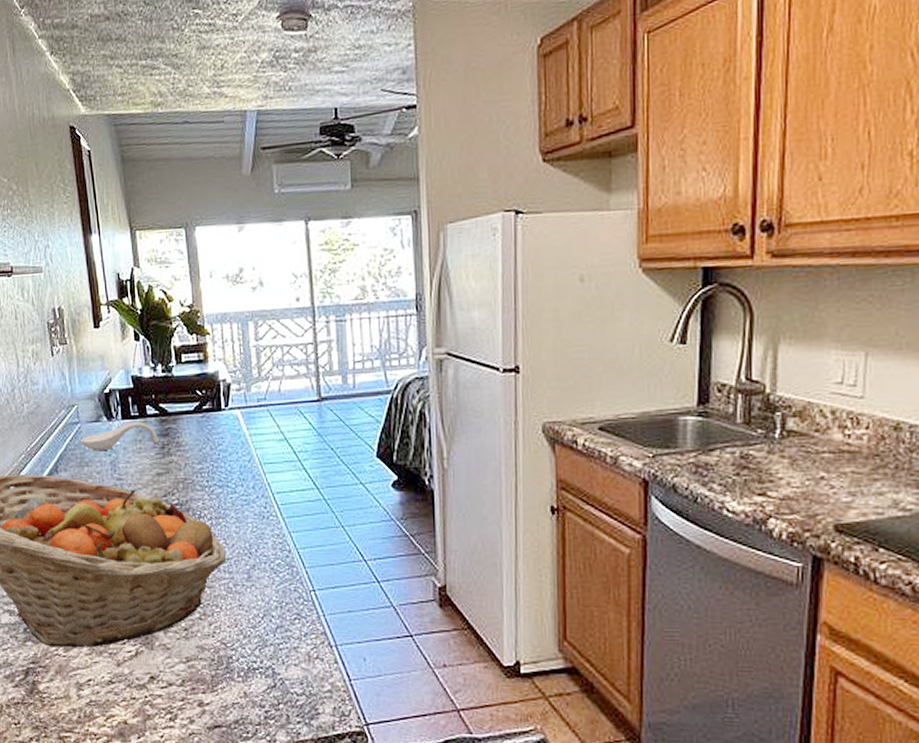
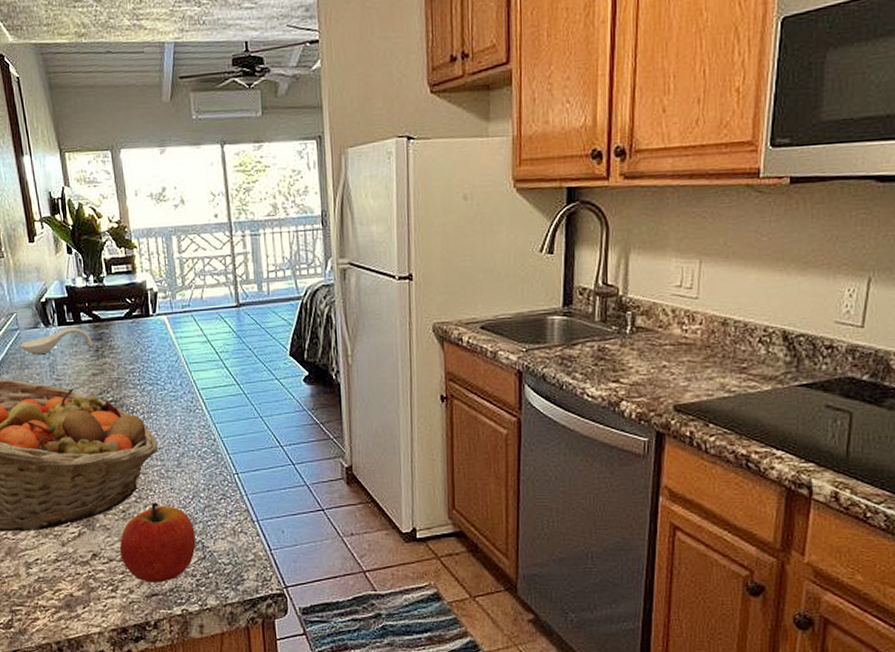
apple: none [180,620,265,713] -> present [119,502,196,582]

